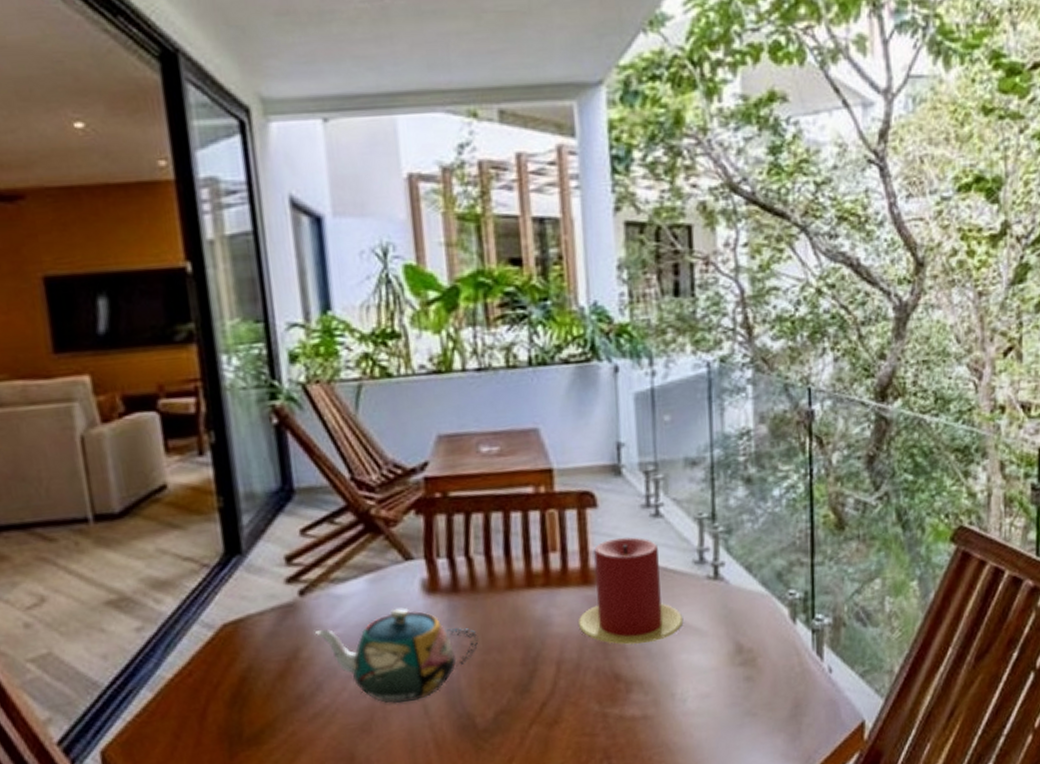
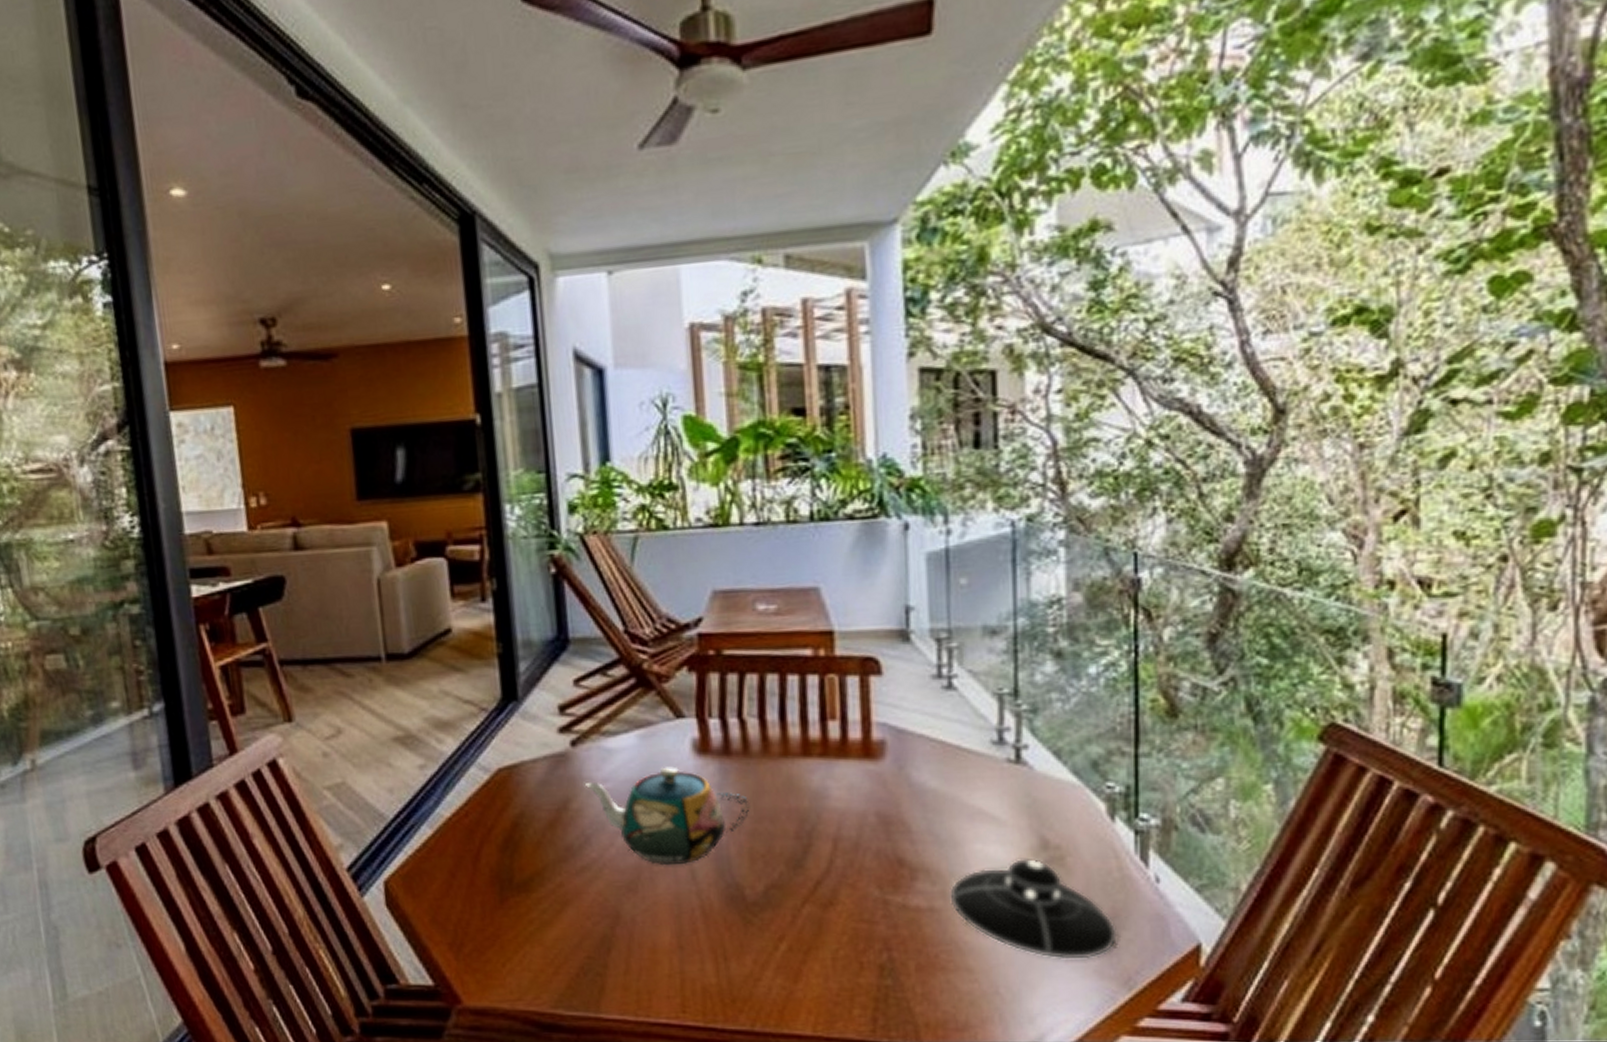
candle: present [578,537,684,645] -> none [857,710,979,828]
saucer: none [660,662,799,749] -> present [950,859,1117,960]

